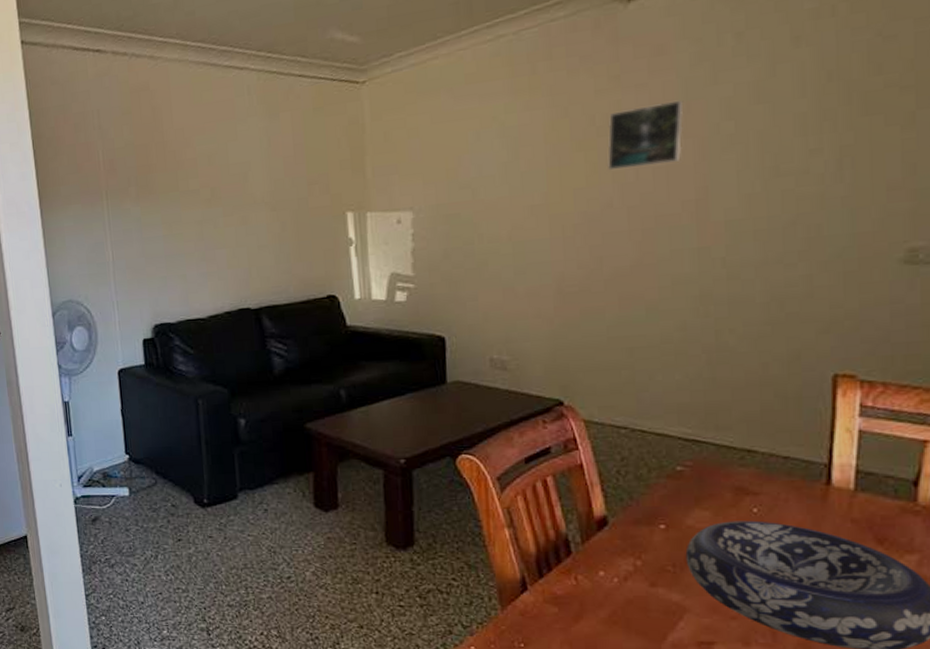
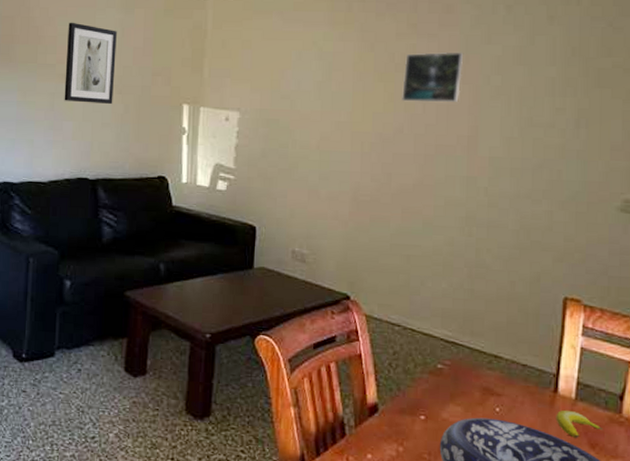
wall art: none [207,139,267,228] -> present [64,22,117,105]
banana: none [830,504,893,534] -> present [556,410,603,438]

